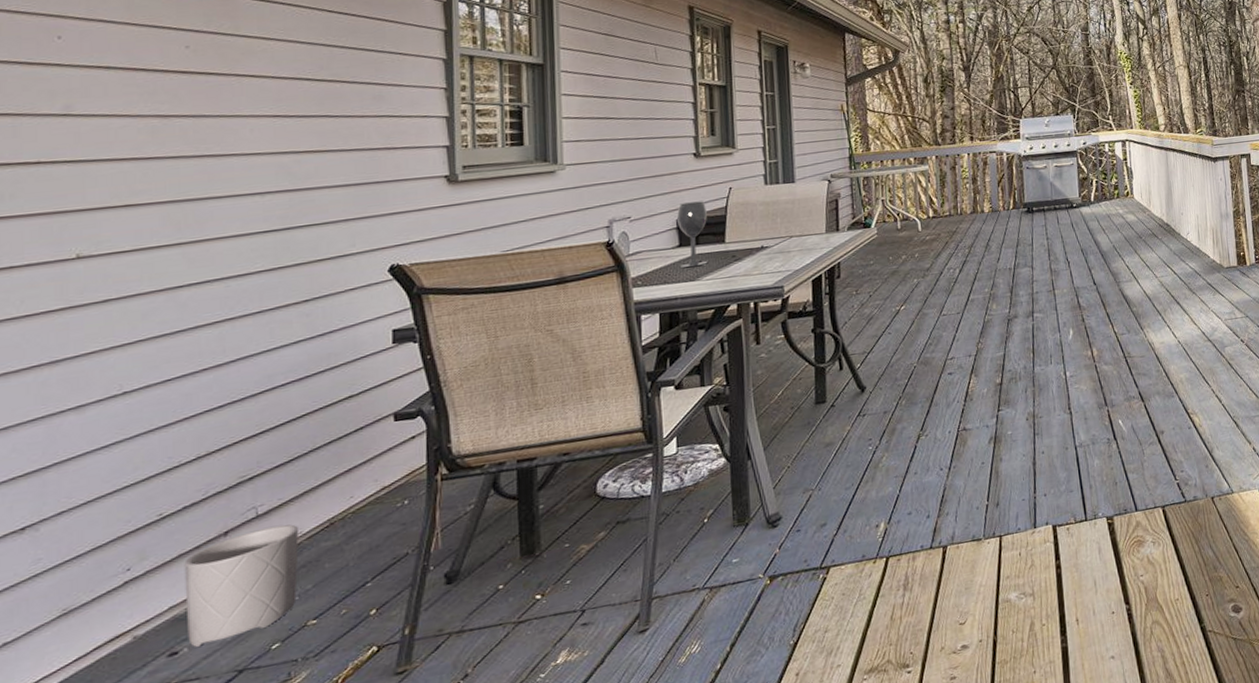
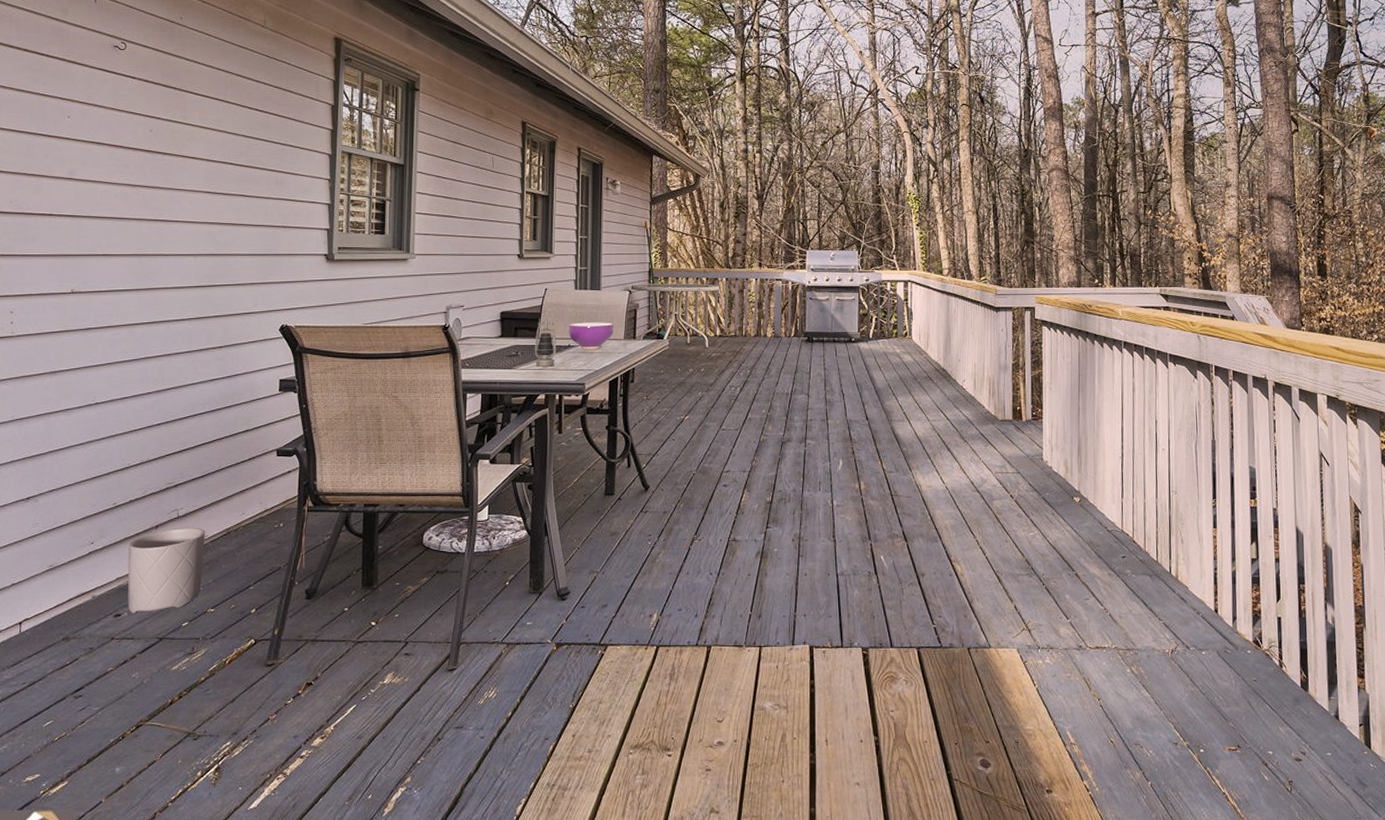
wine glass: present [677,201,708,268] -> none [500,298,525,357]
lantern: none [720,210,748,275] -> present [534,309,557,367]
bowl: none [759,216,813,250] -> present [568,322,614,350]

